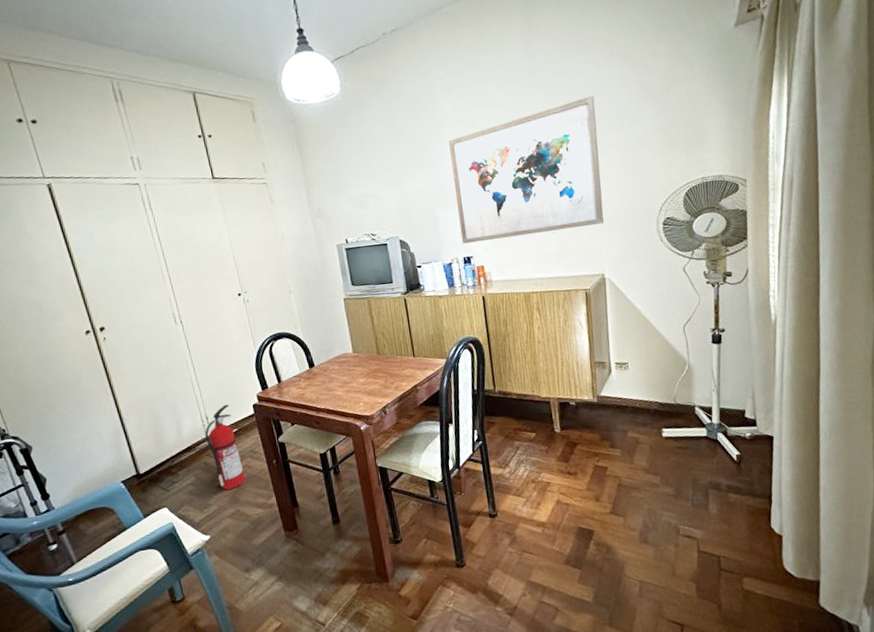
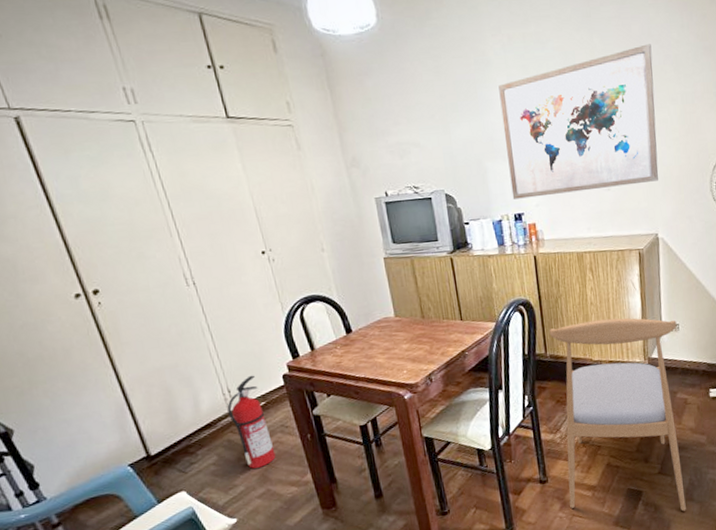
dining chair: none [498,356,641,554] -> present [549,317,686,511]

